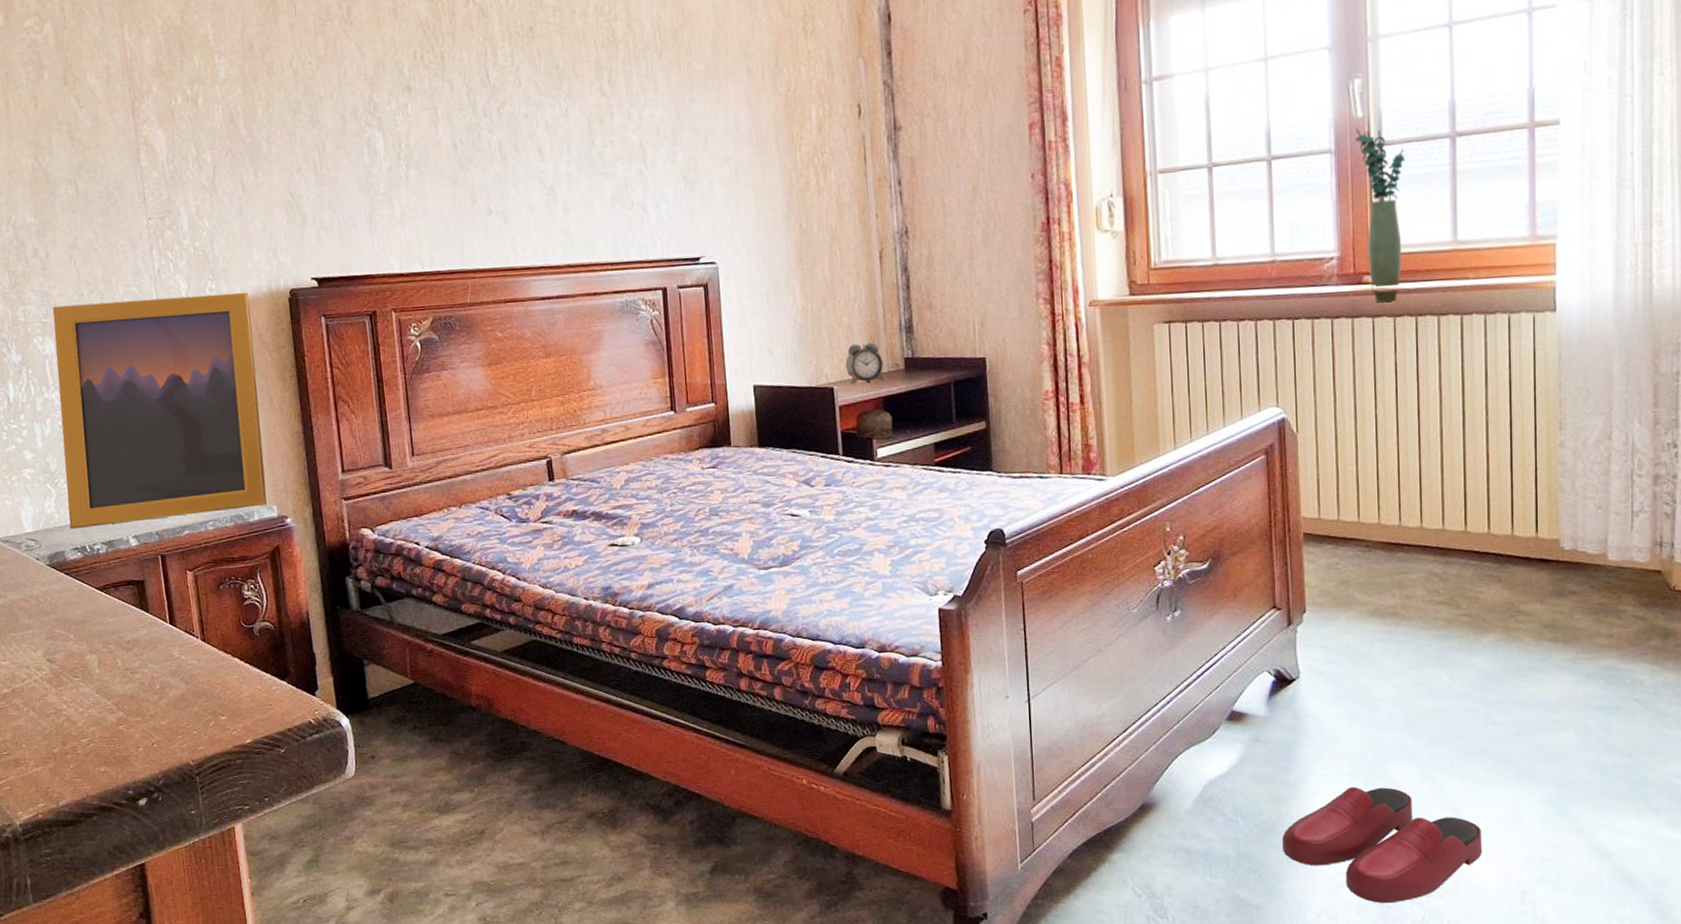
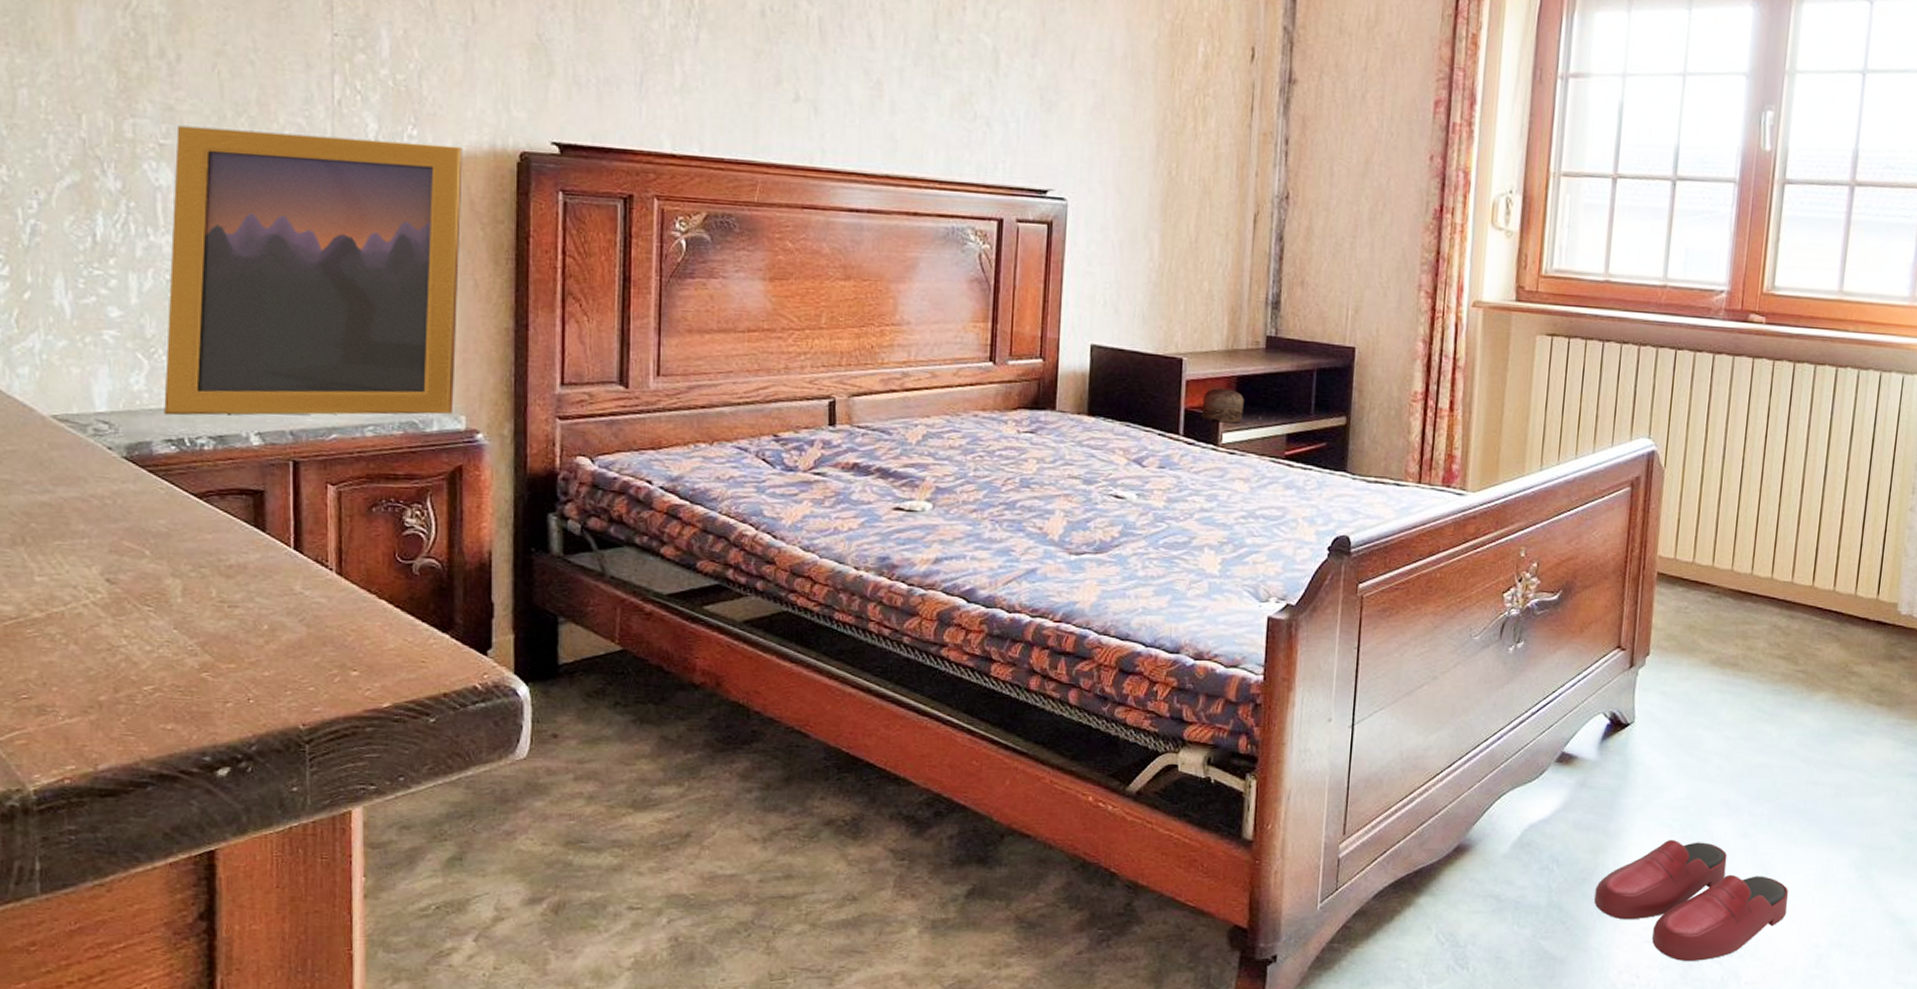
alarm clock: present [845,342,884,384] -> none [1199,312,1242,358]
vase: present [1355,128,1406,303] -> none [1755,161,1805,345]

